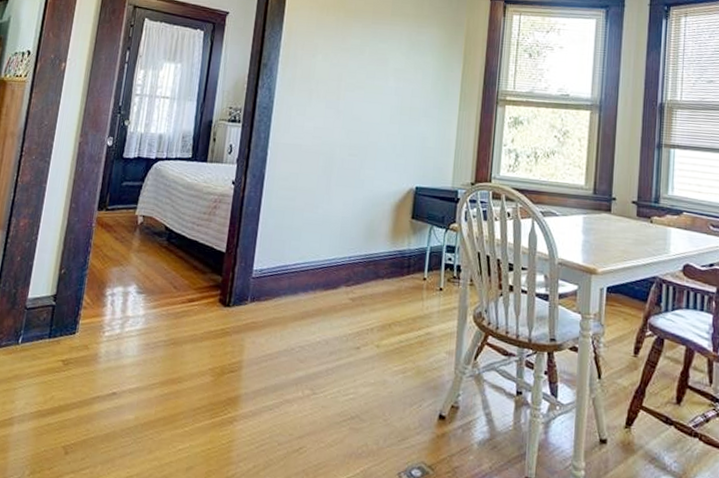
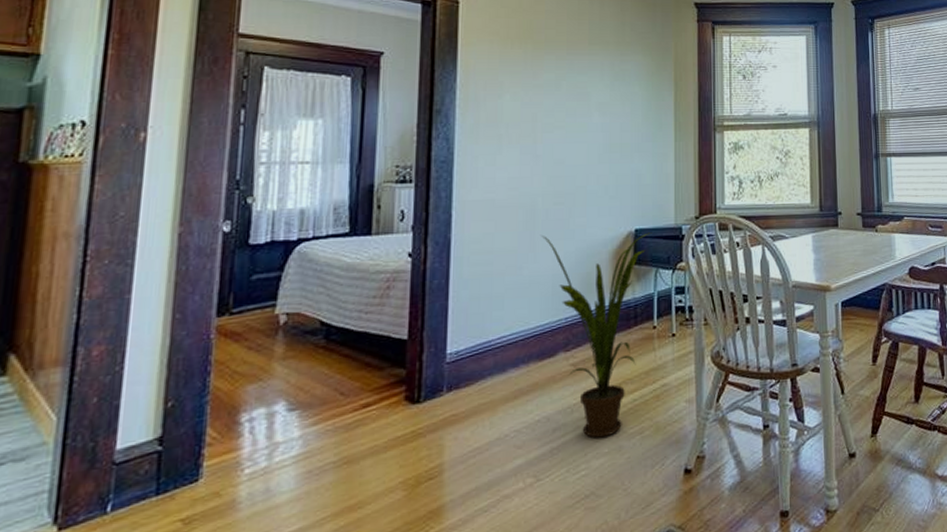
house plant: none [336,181,431,369] -> present [541,232,652,438]

